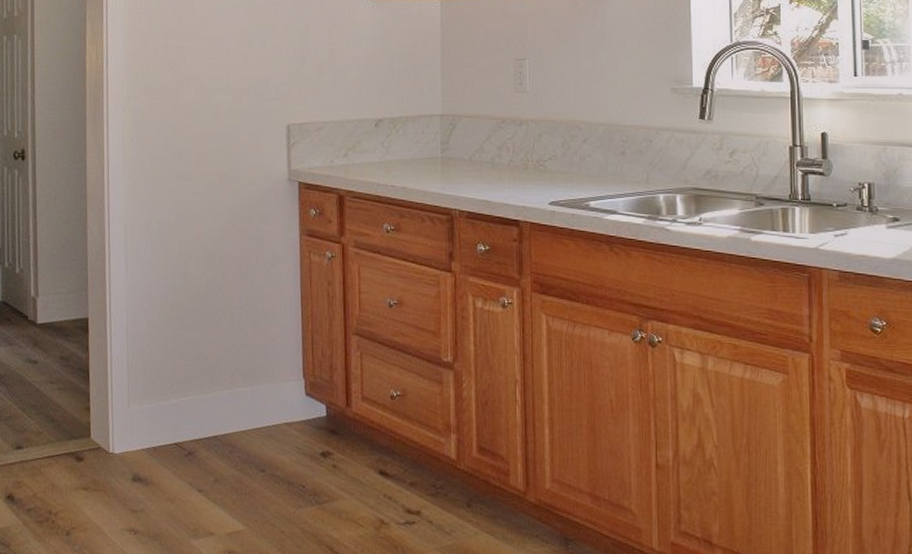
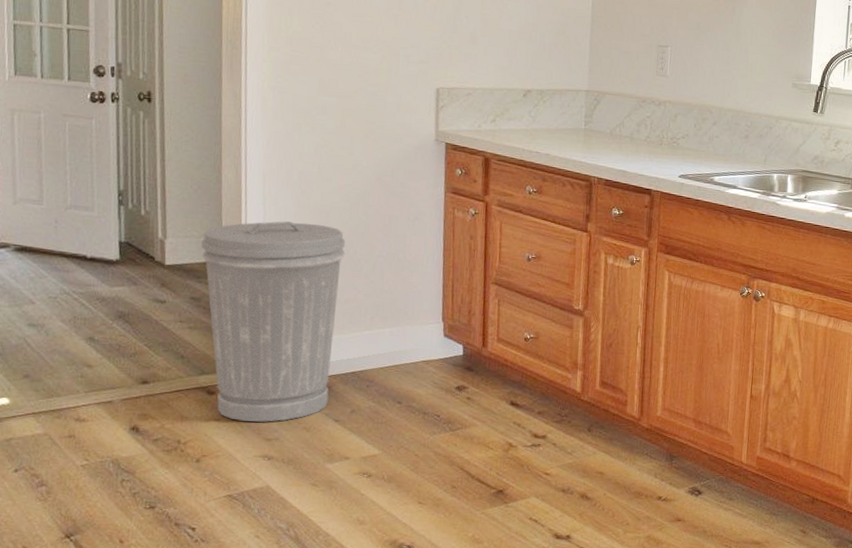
trash can: none [69,273,204,492] -> present [201,221,345,422]

